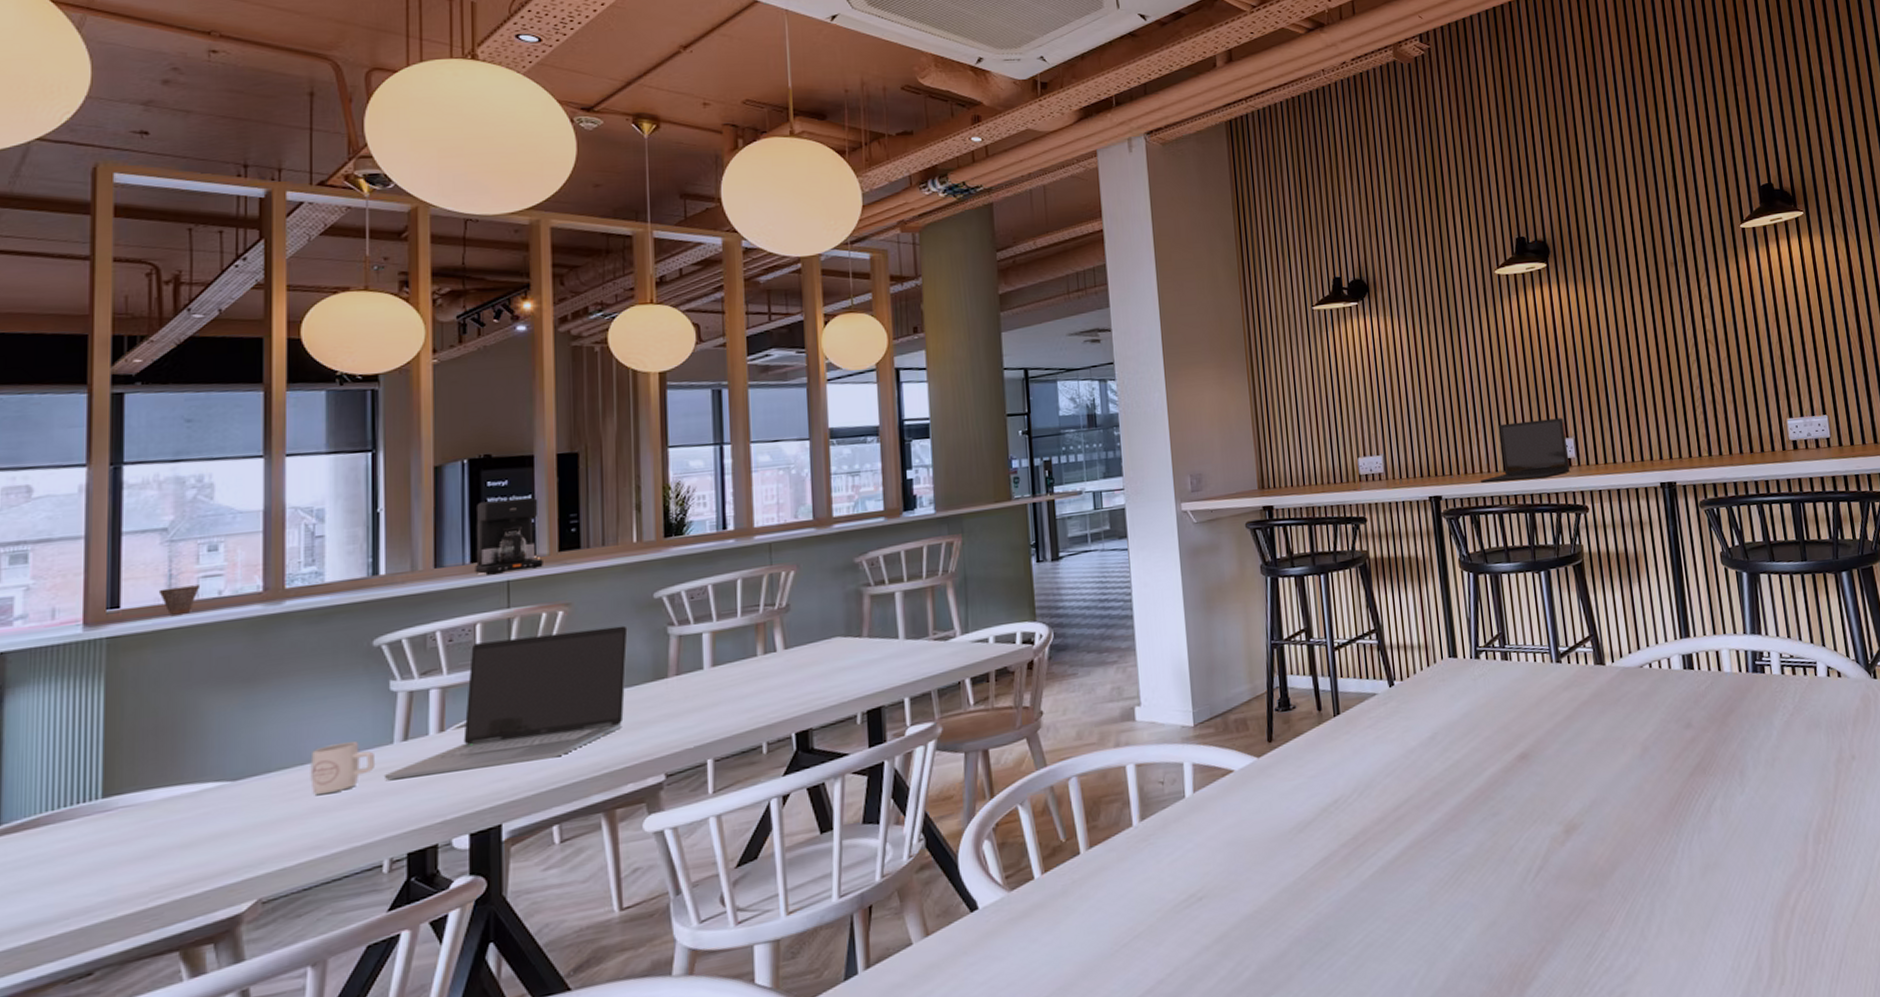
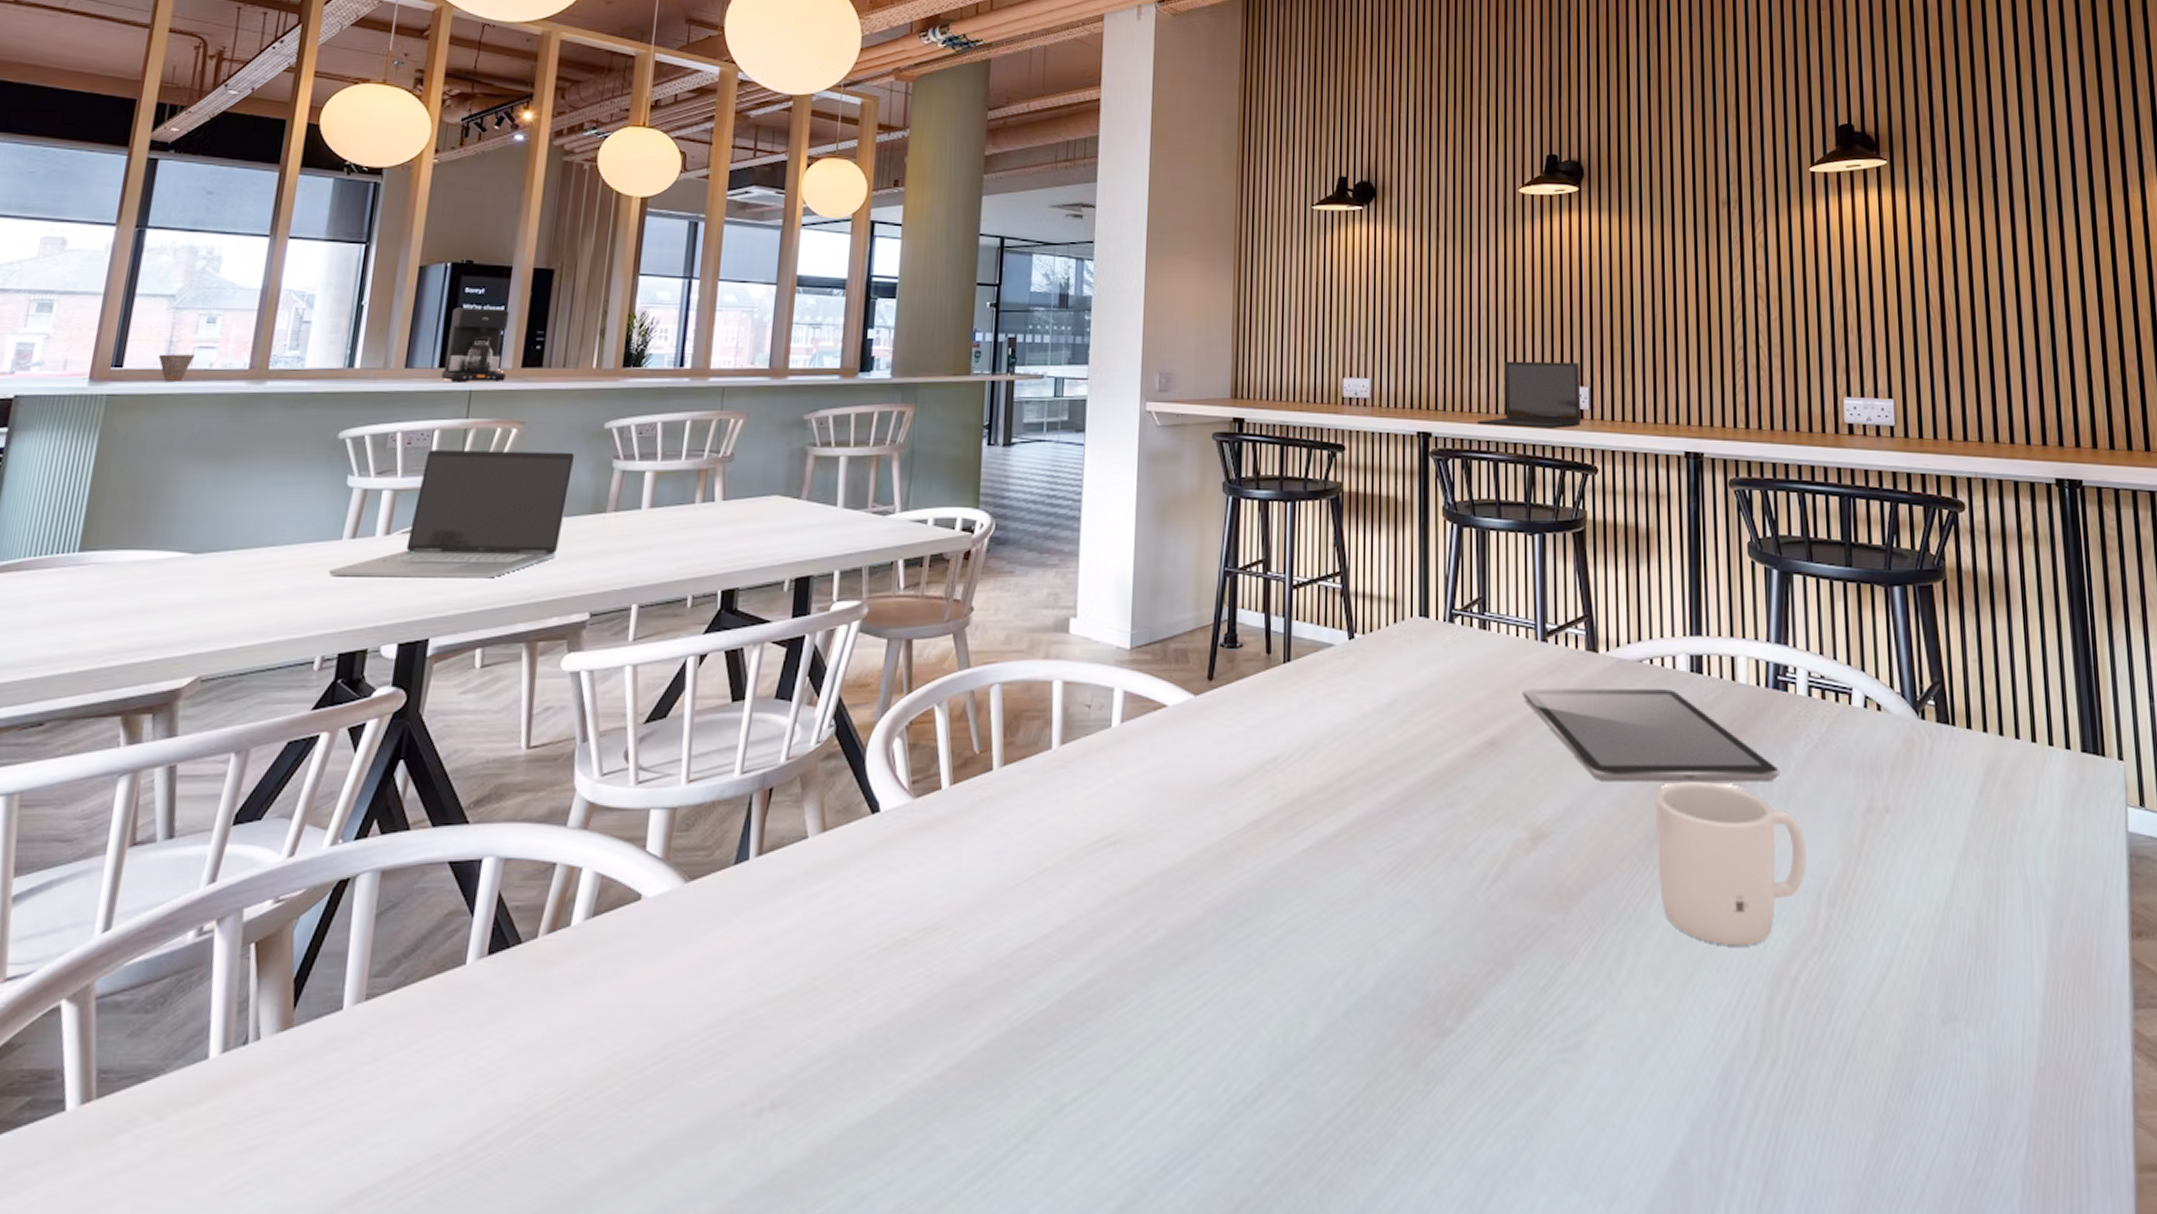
mug: present [310,741,374,795] -> none [262,532,324,581]
tablet: none [1544,686,1766,773] -> present [1522,689,1781,782]
mug: none [1664,758,1794,892] -> present [1654,782,1807,946]

